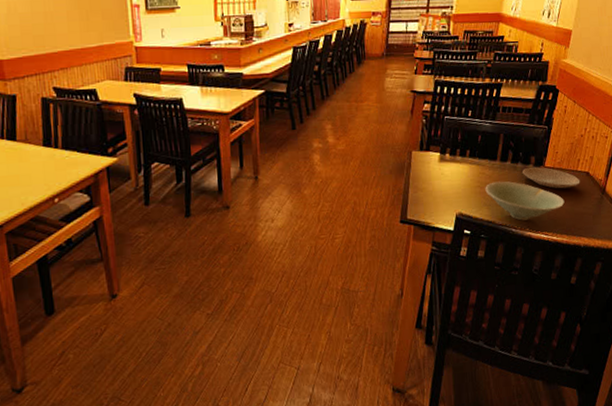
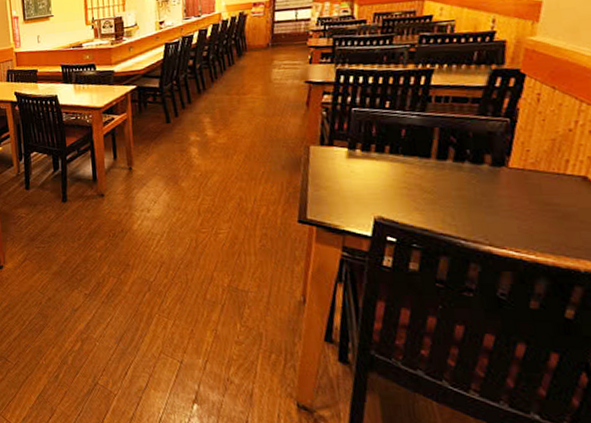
bowl: present [485,181,565,221] -> none [415,182,546,232]
plate: present [523,167,580,189] -> none [472,168,572,196]

